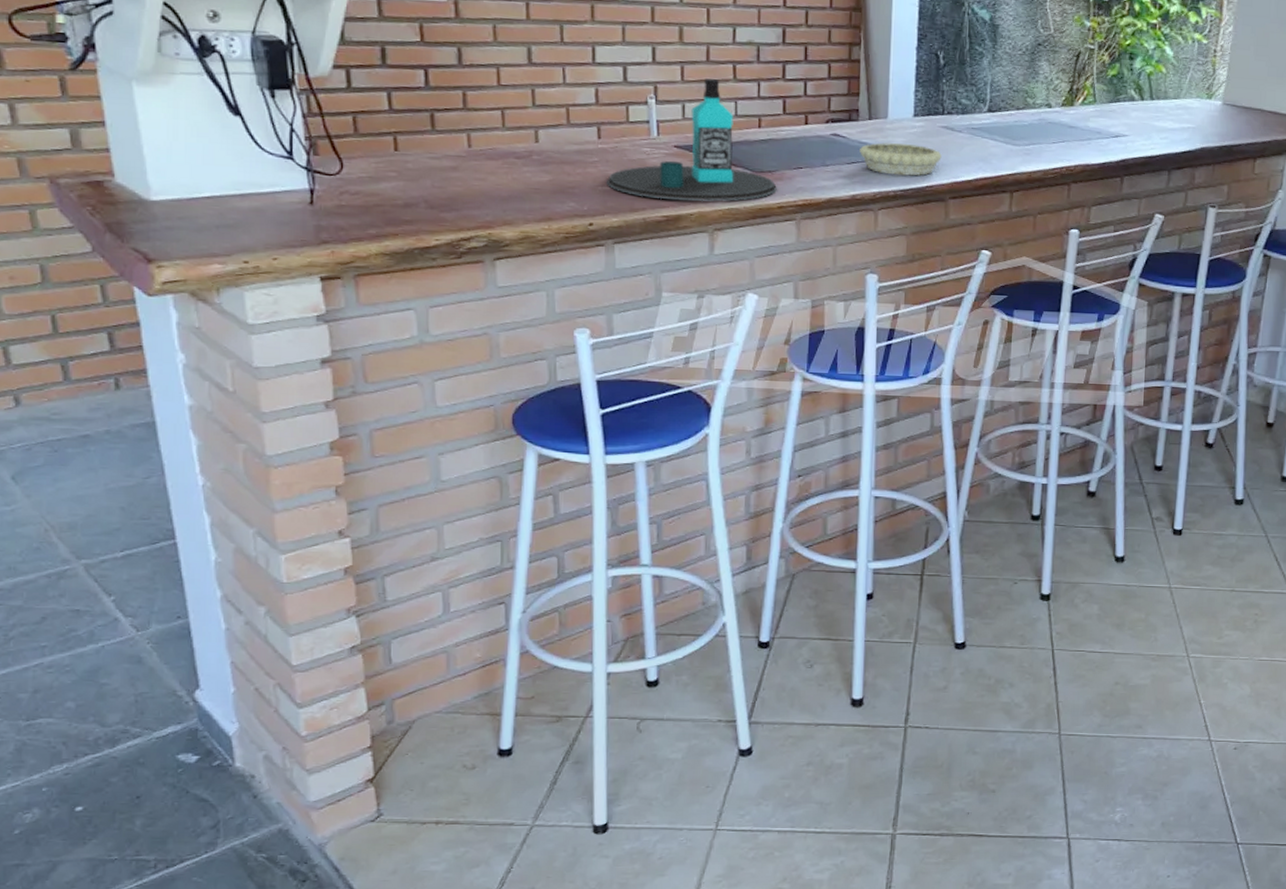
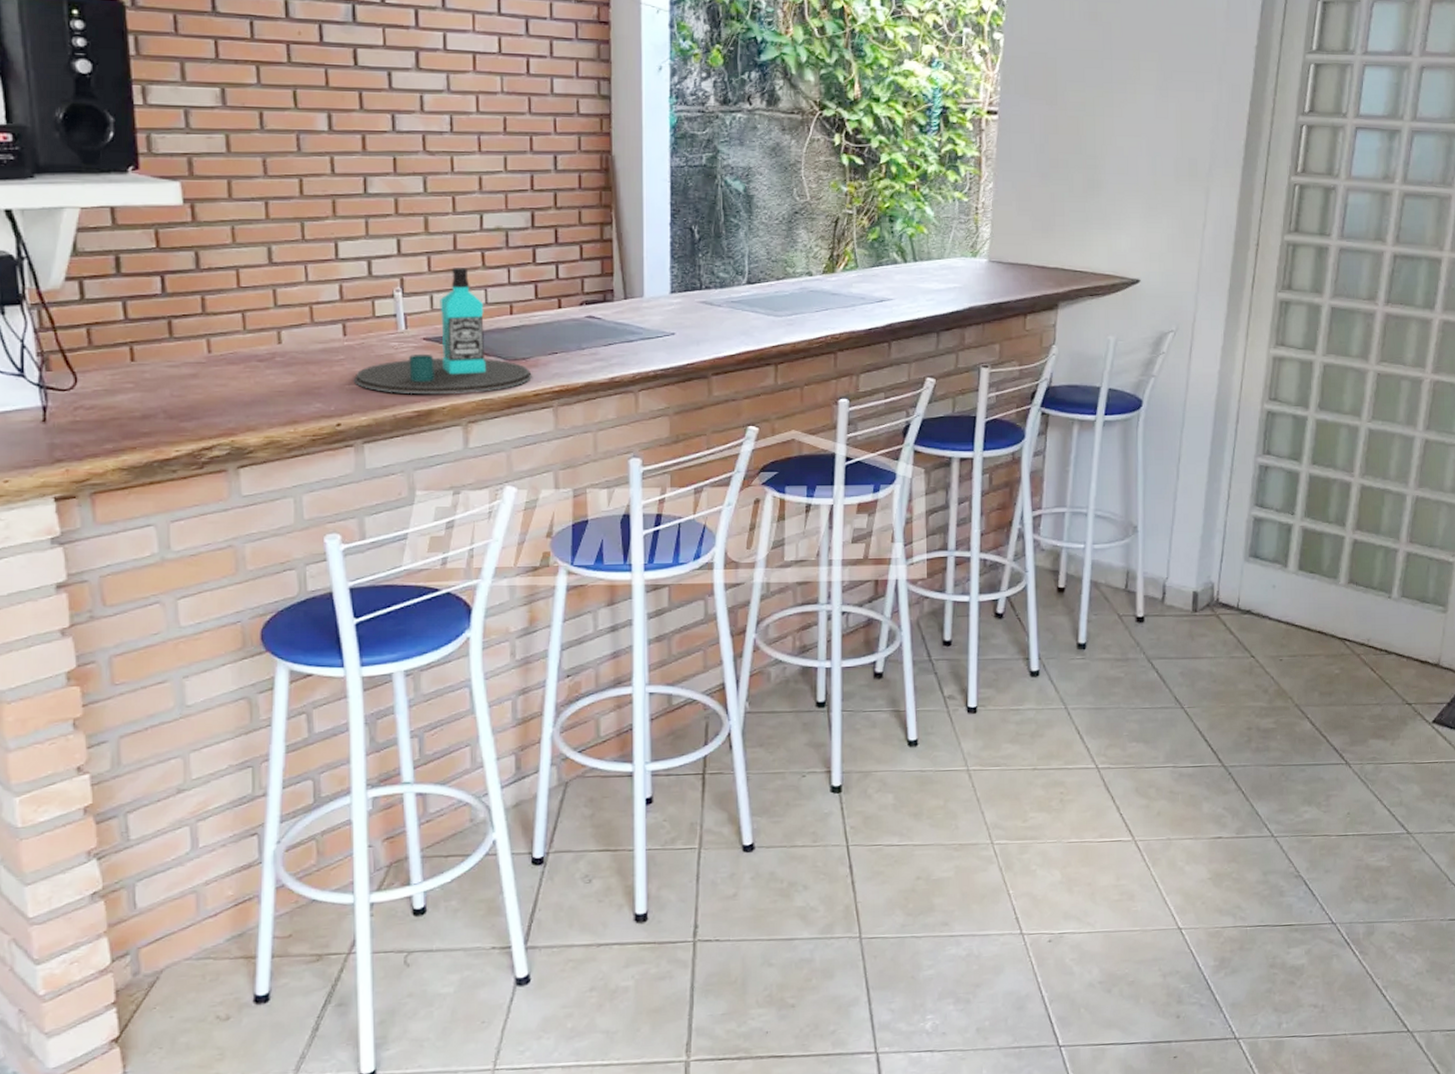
decorative bowl: present [860,142,942,176] -> none [616,322,702,354]

